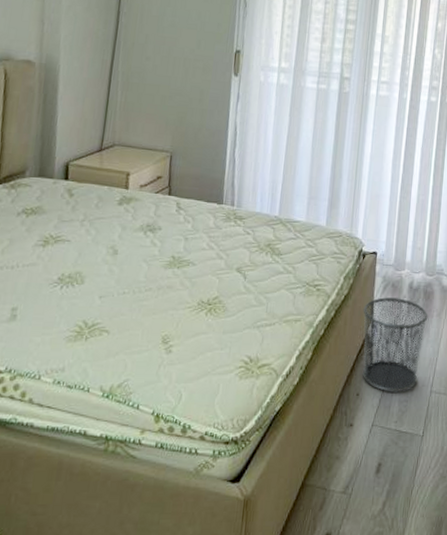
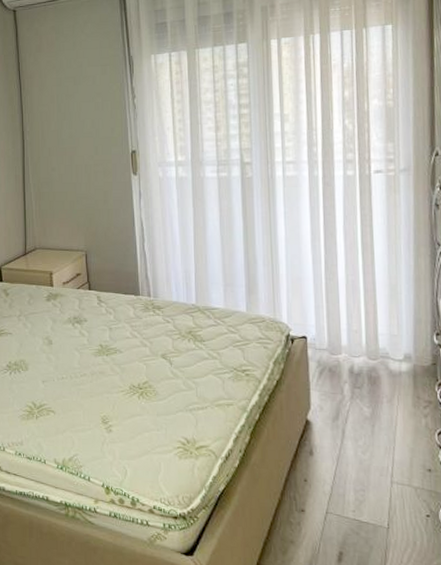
waste bin: present [363,297,428,393] -> none [299,382,377,481]

